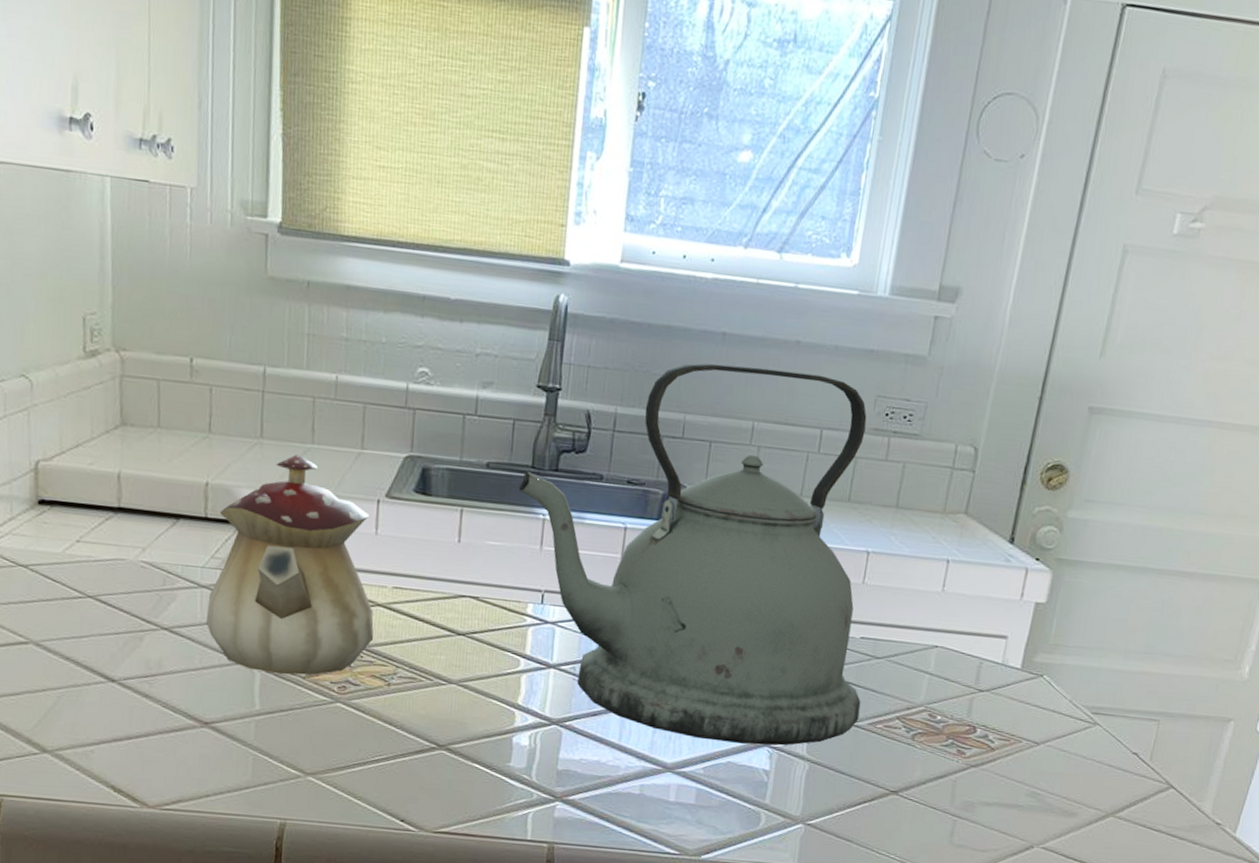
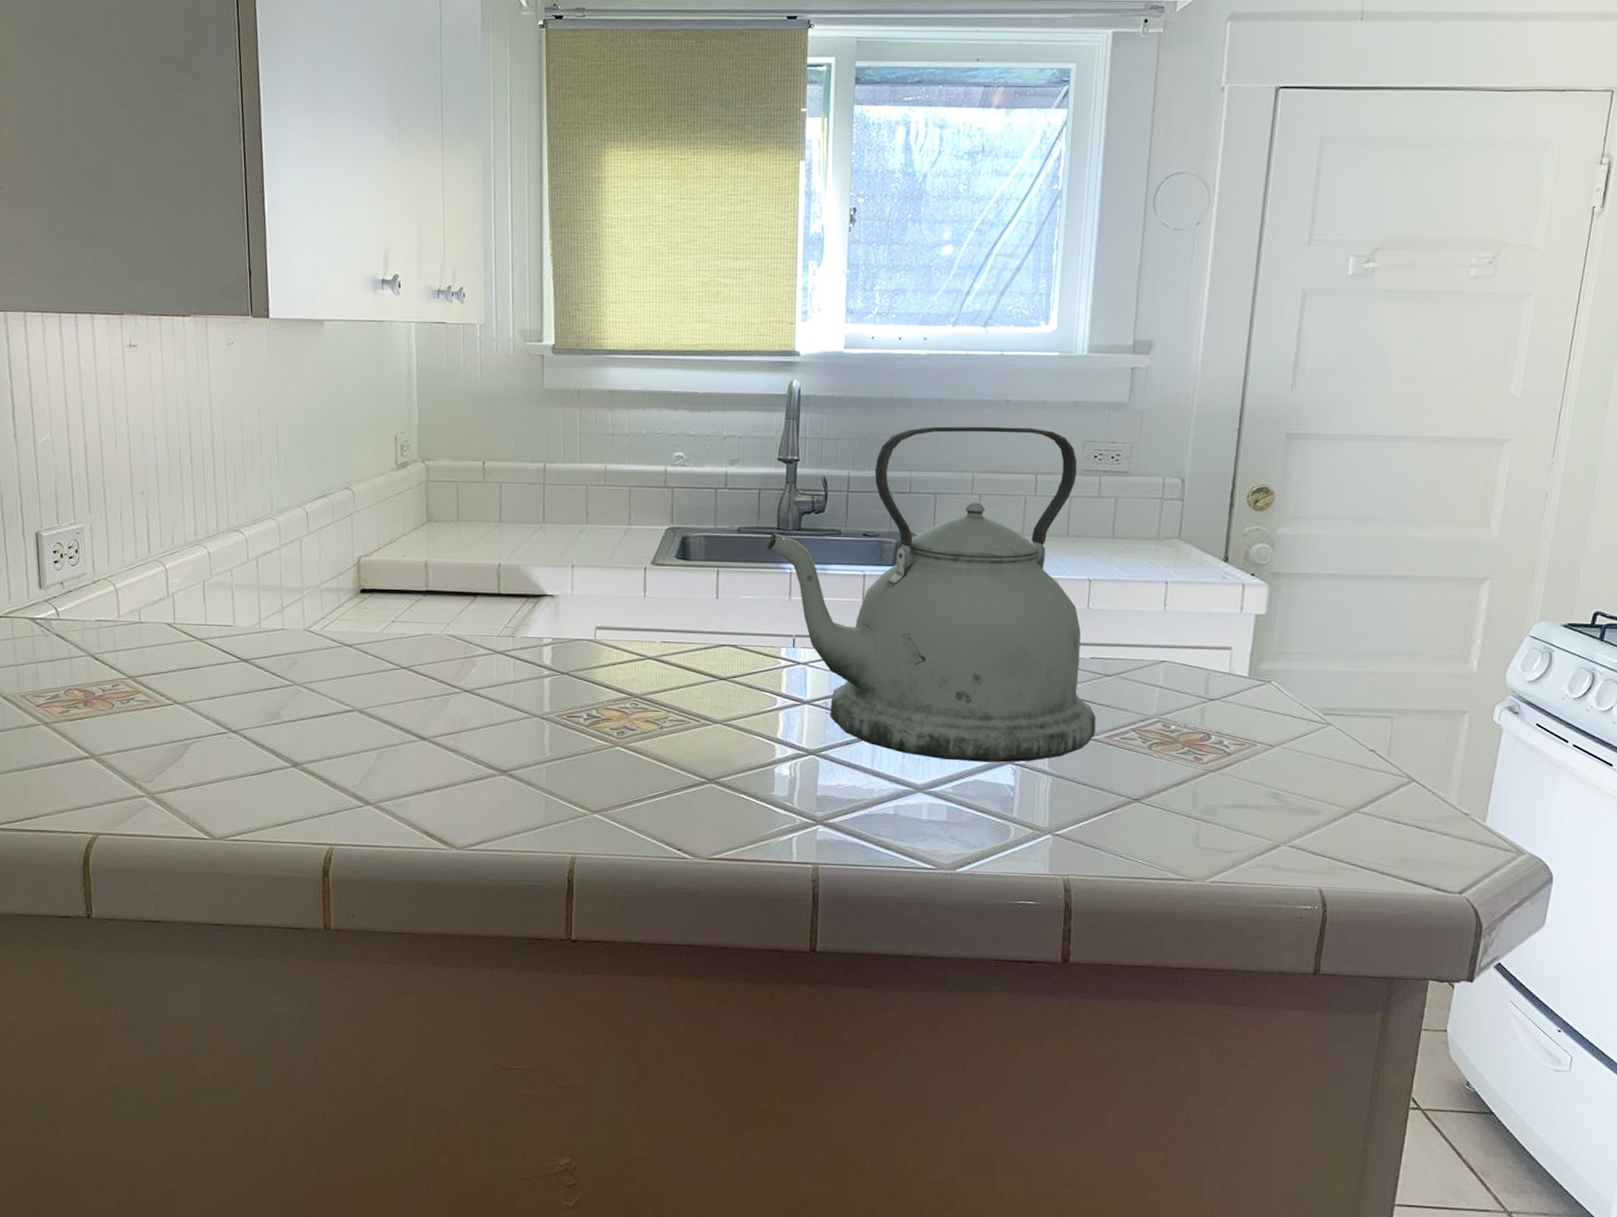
teapot: present [205,454,374,675] -> none [501,534,647,725]

